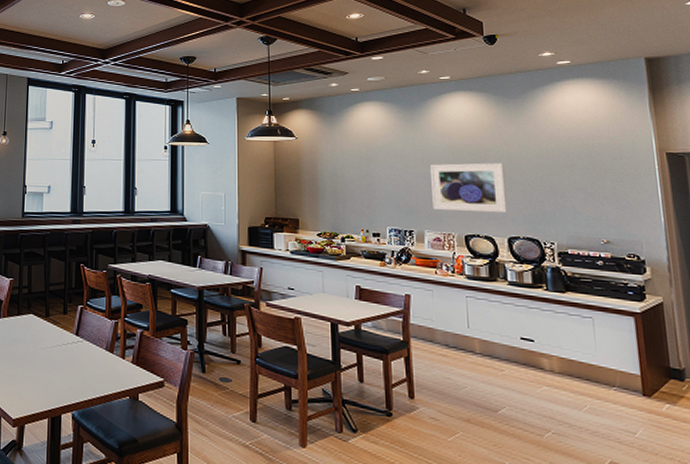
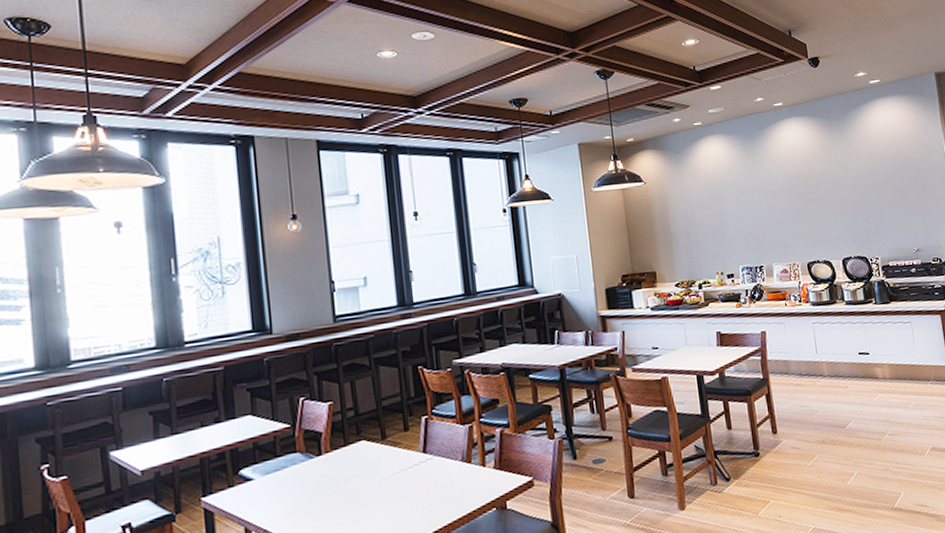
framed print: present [429,162,507,214] -> none [772,186,840,242]

